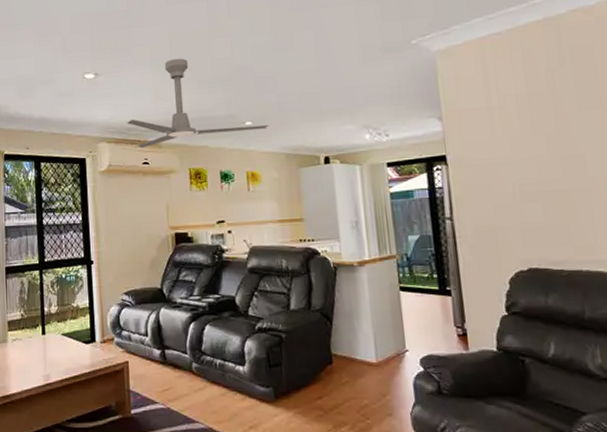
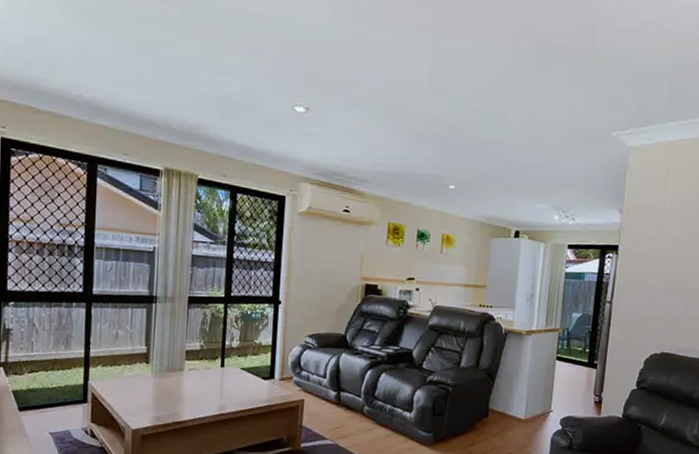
ceiling fan: present [127,58,269,148] -> none [333,107,471,196]

